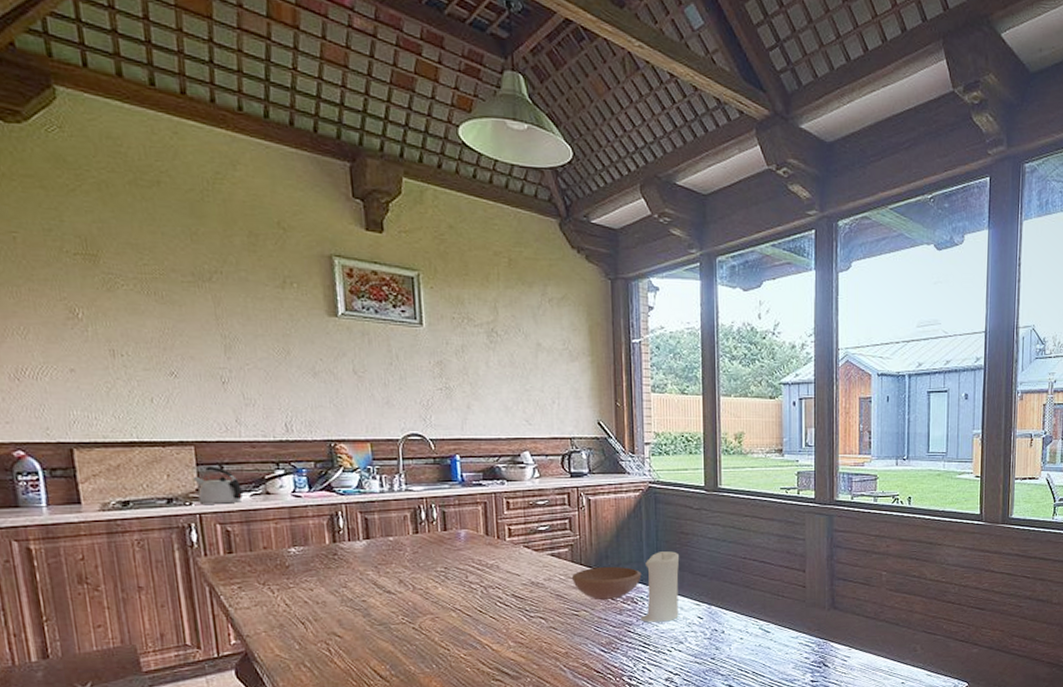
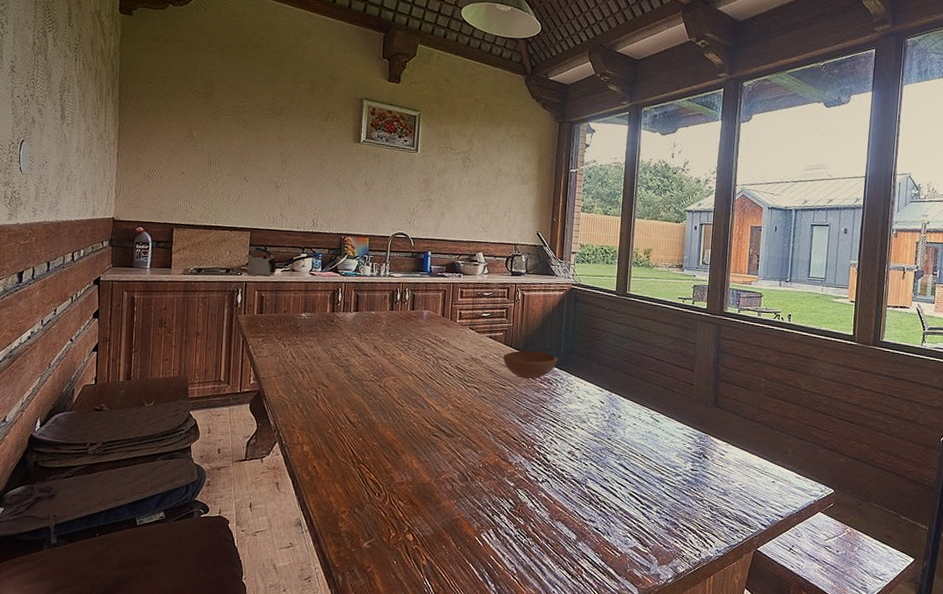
candle: present [639,551,680,623] -> none [552,342,590,403]

